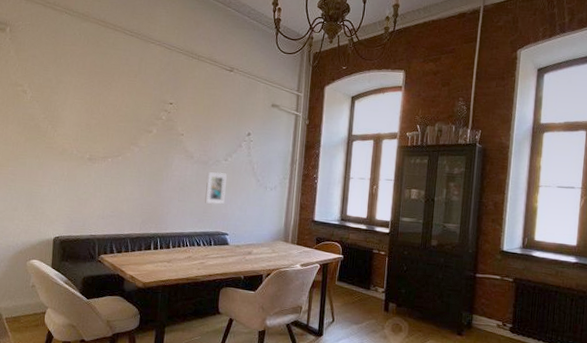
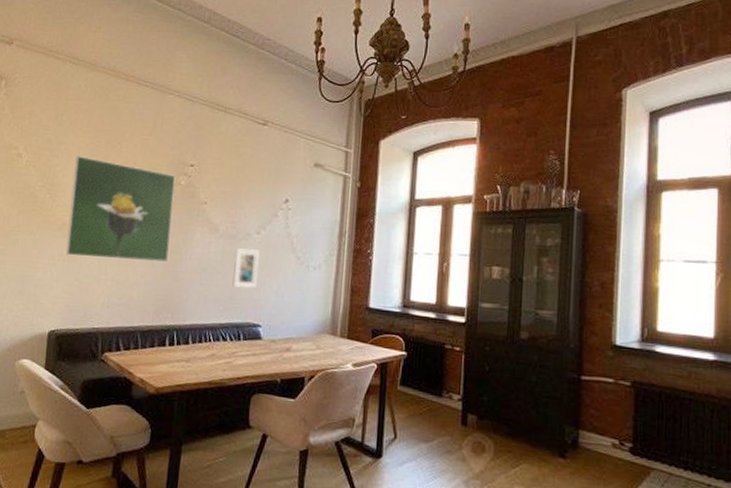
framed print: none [66,93,158,182] -> present [65,156,176,262]

